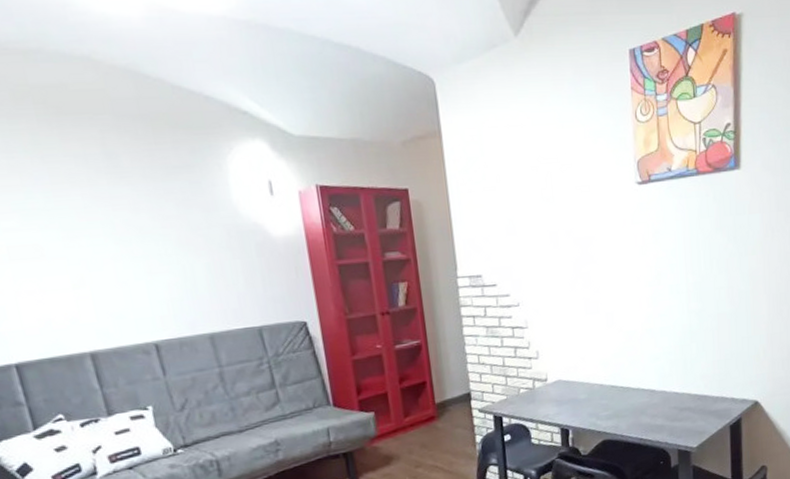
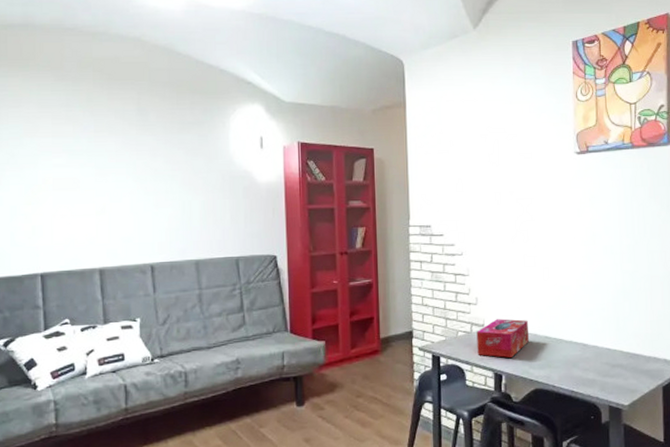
tissue box: none [539,370,595,412] -> present [477,318,529,358]

